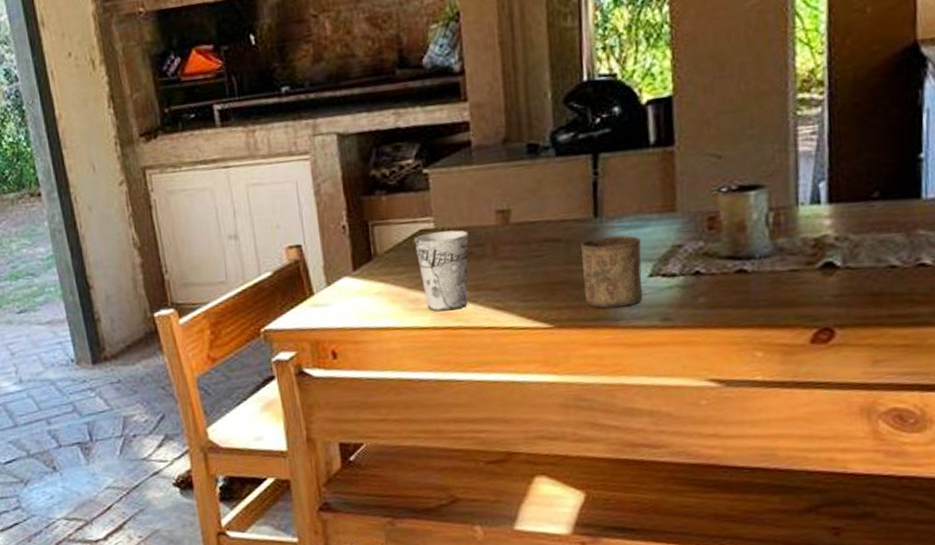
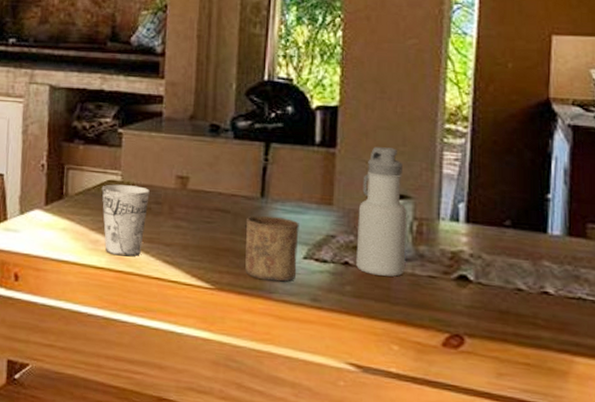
water bottle: none [705,133,763,280] -> present [356,147,407,277]

